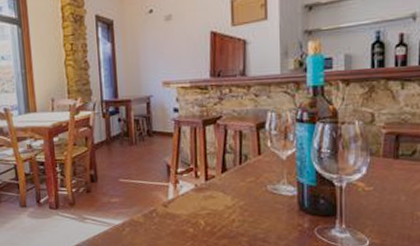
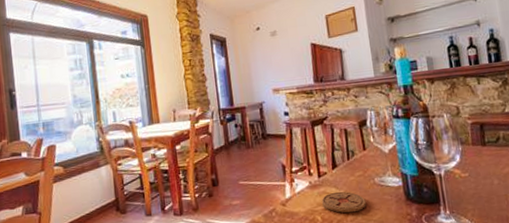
coaster: none [206,196,255,220] -> present [321,191,366,214]

